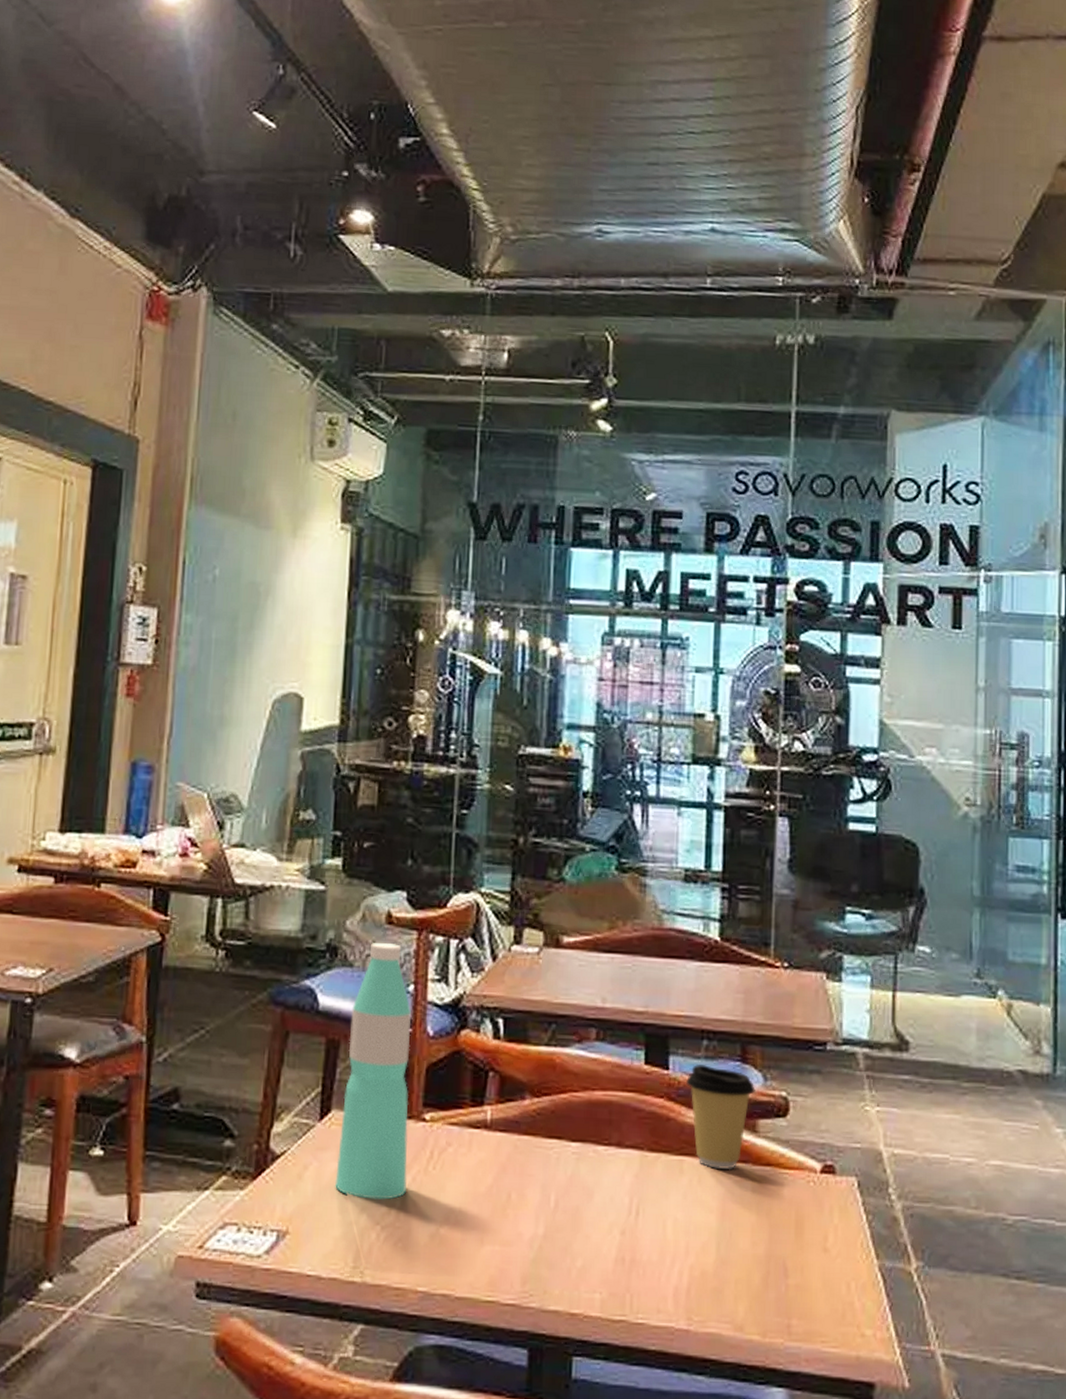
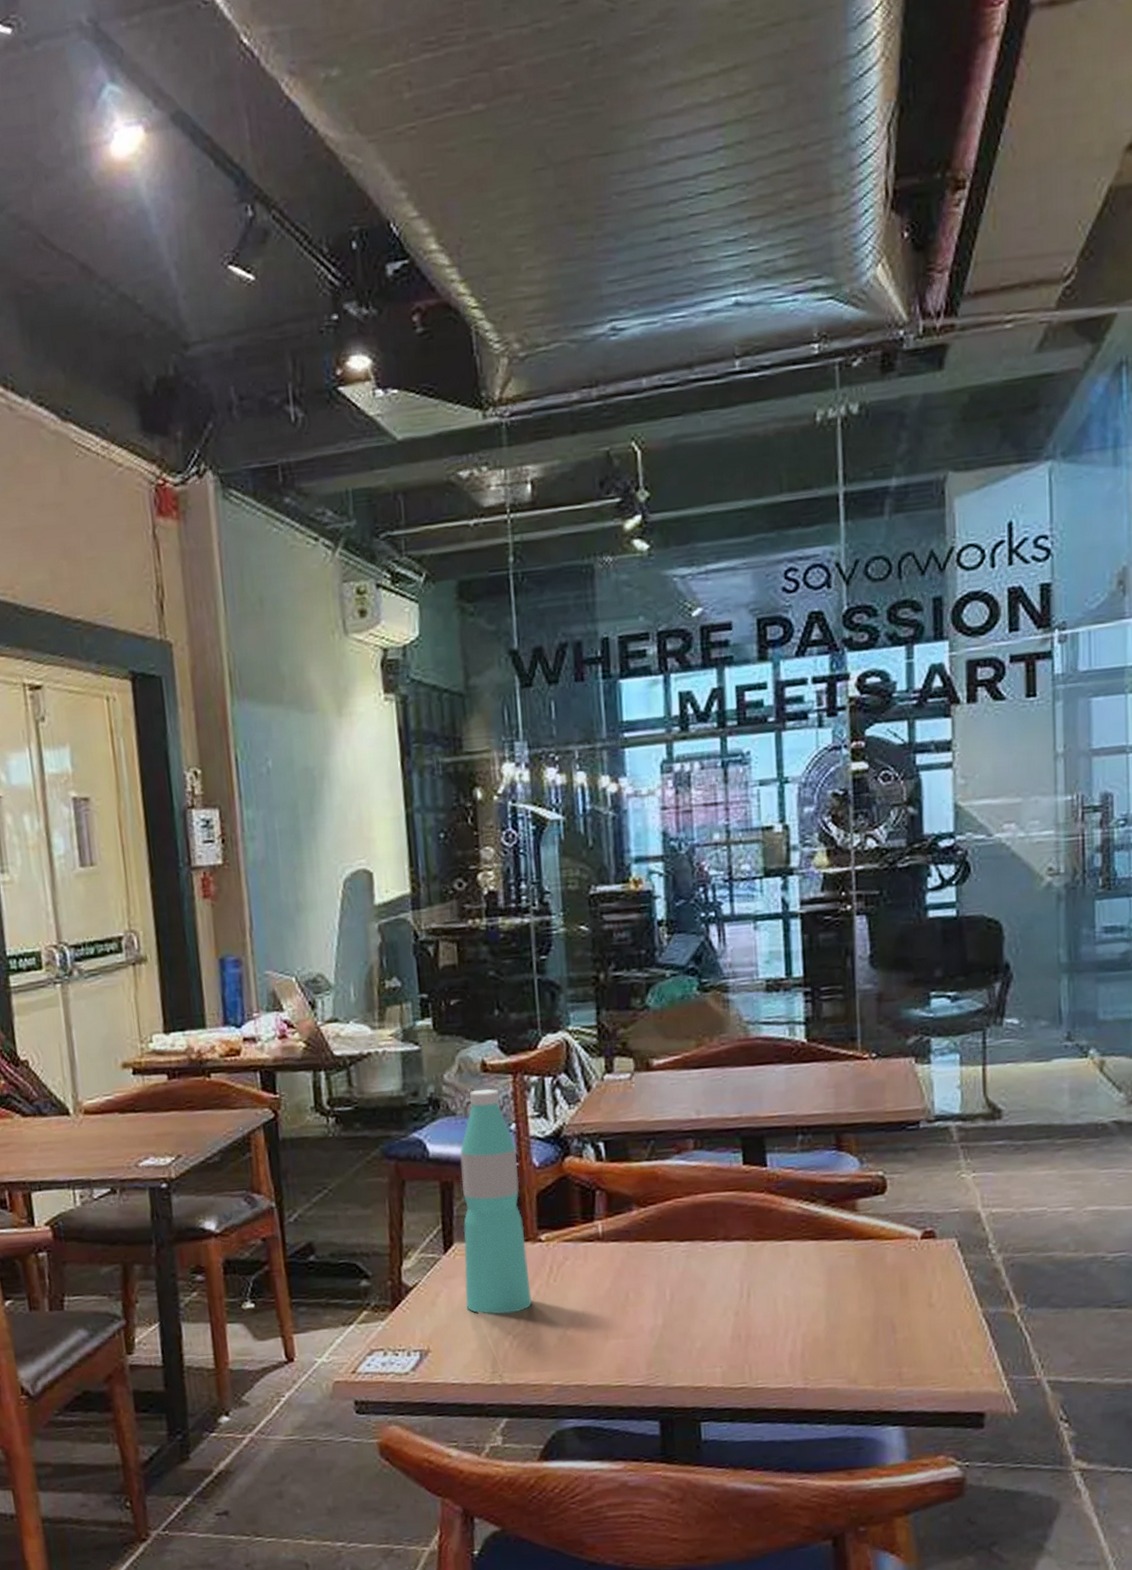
coffee cup: present [686,1065,755,1170] -> none [785,1157,853,1248]

